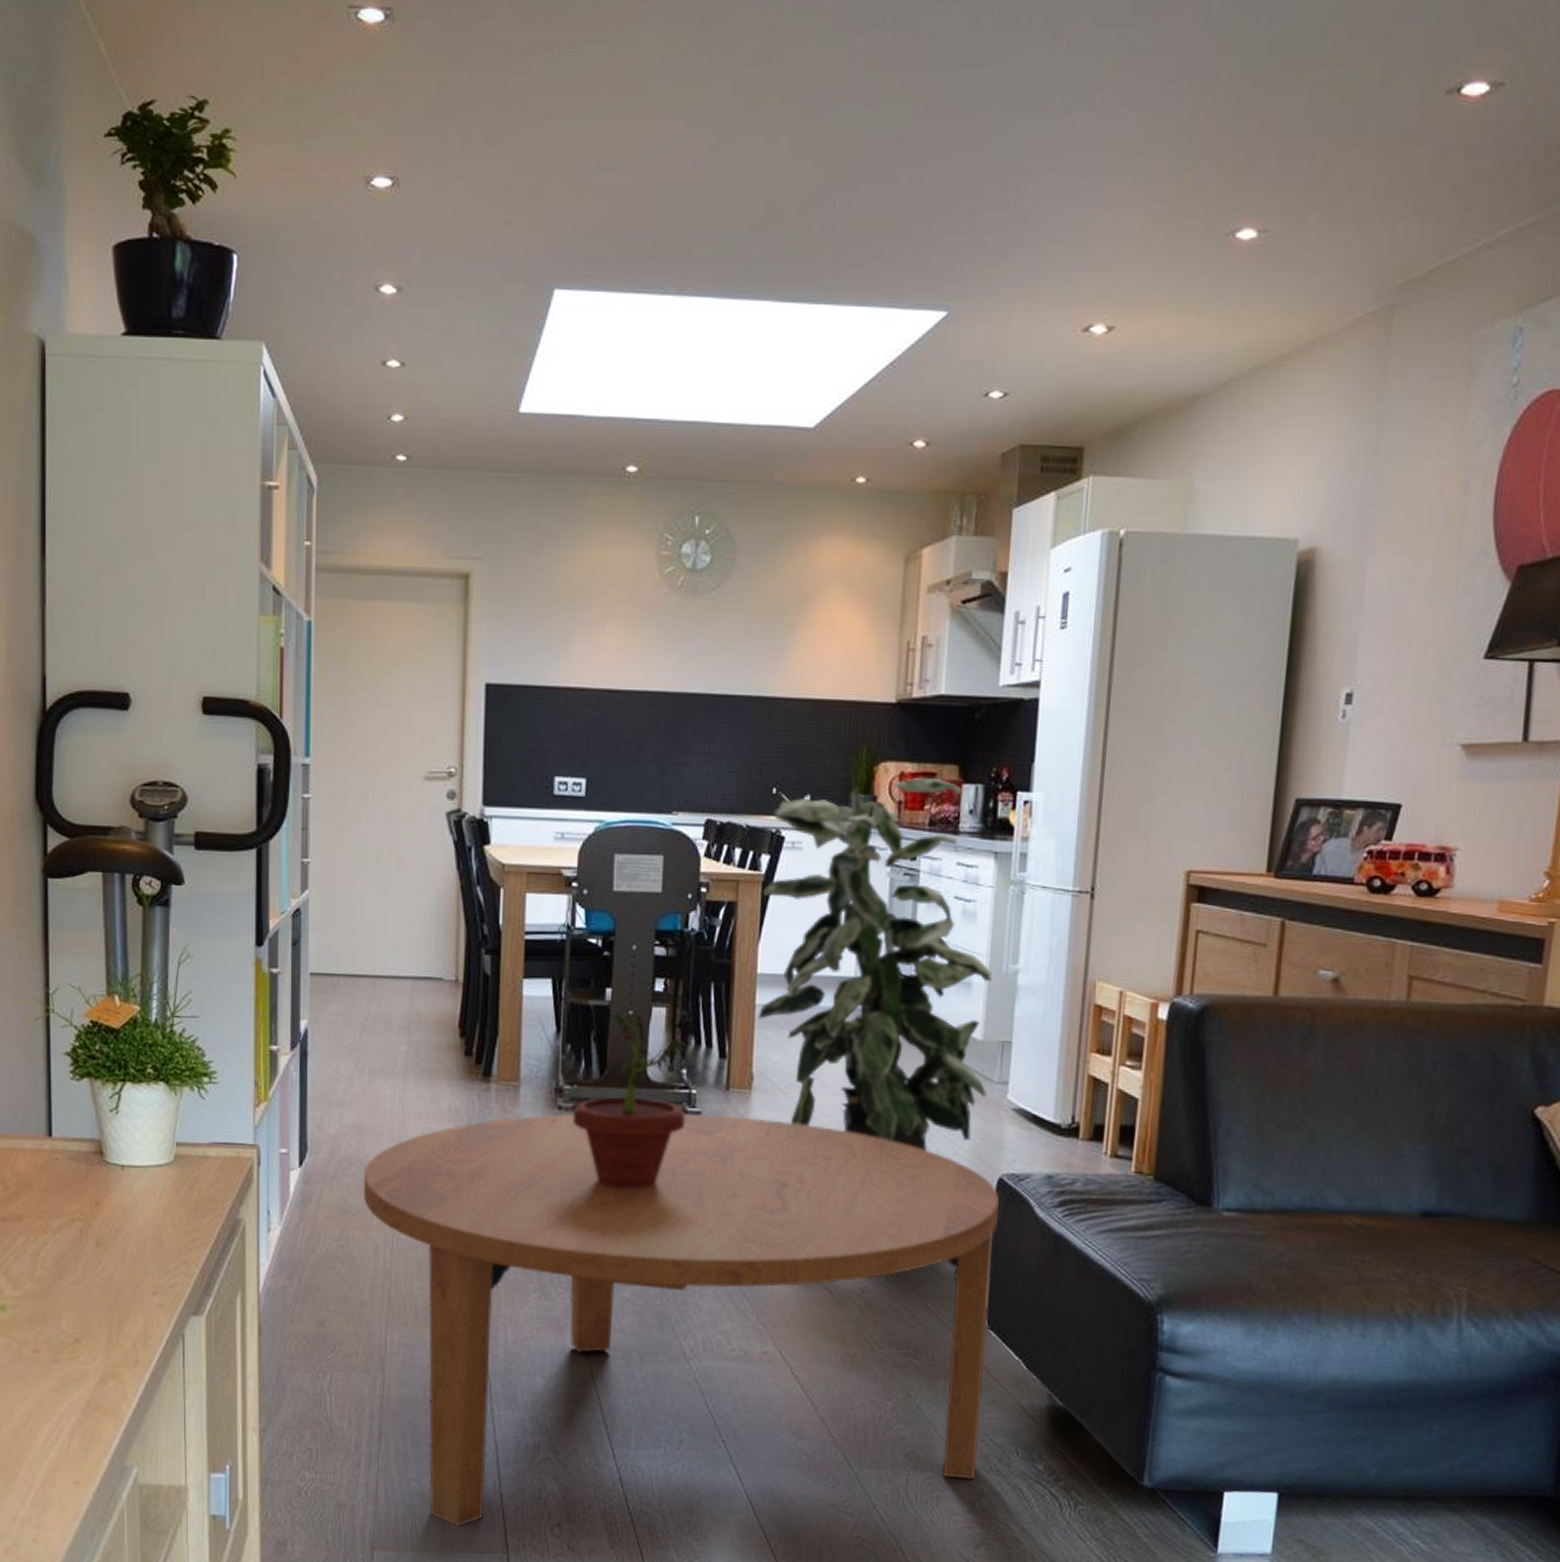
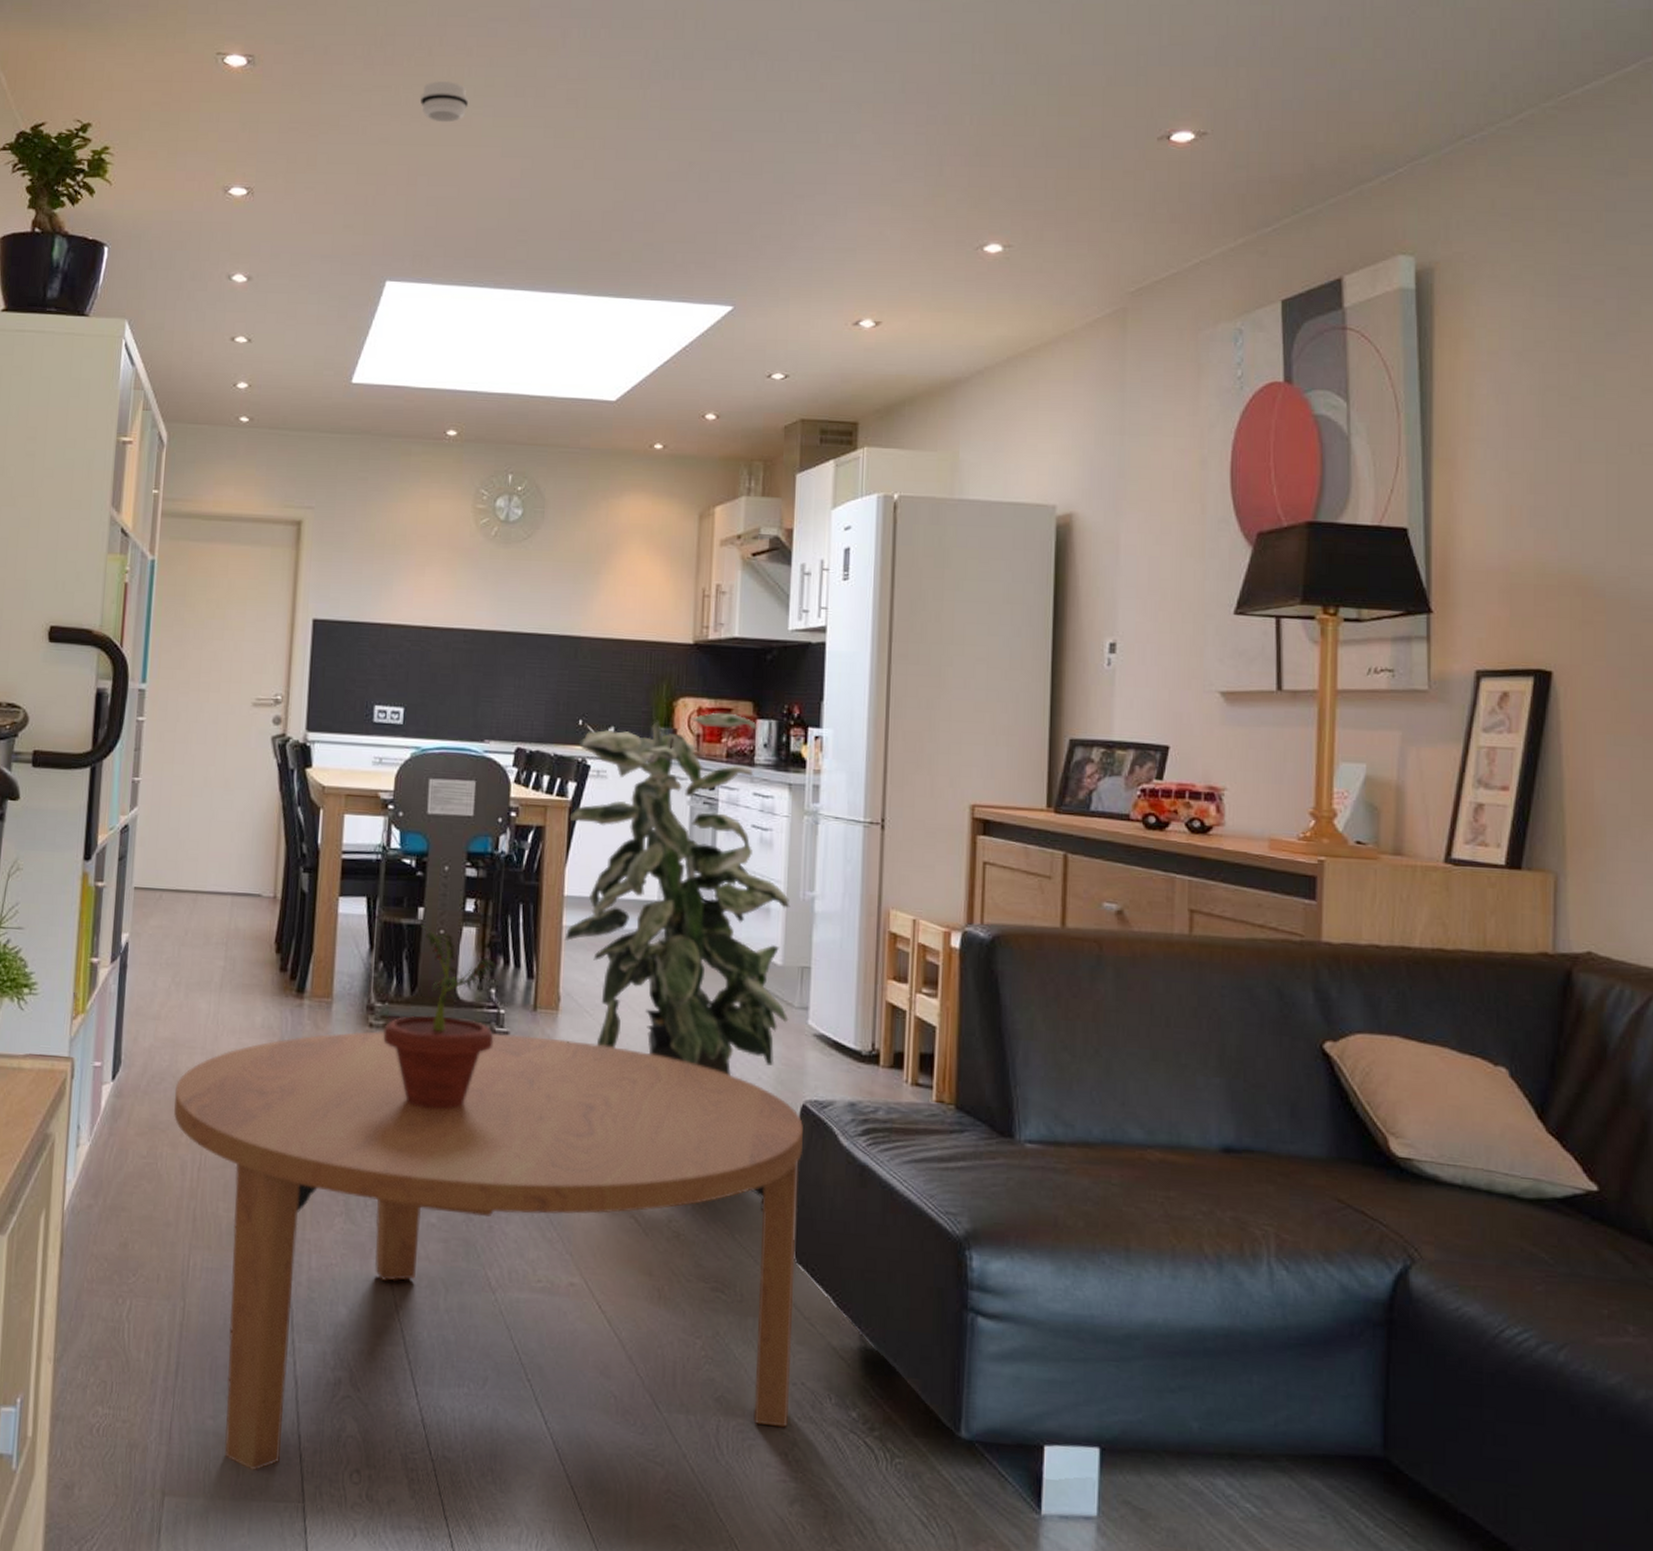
smoke detector: none [587,35,646,90] -> present [419,80,469,123]

